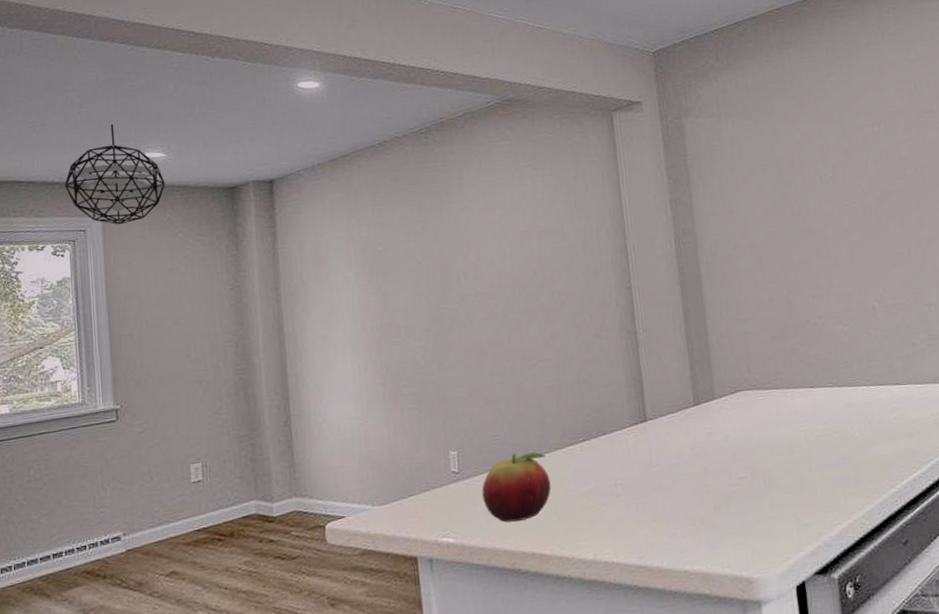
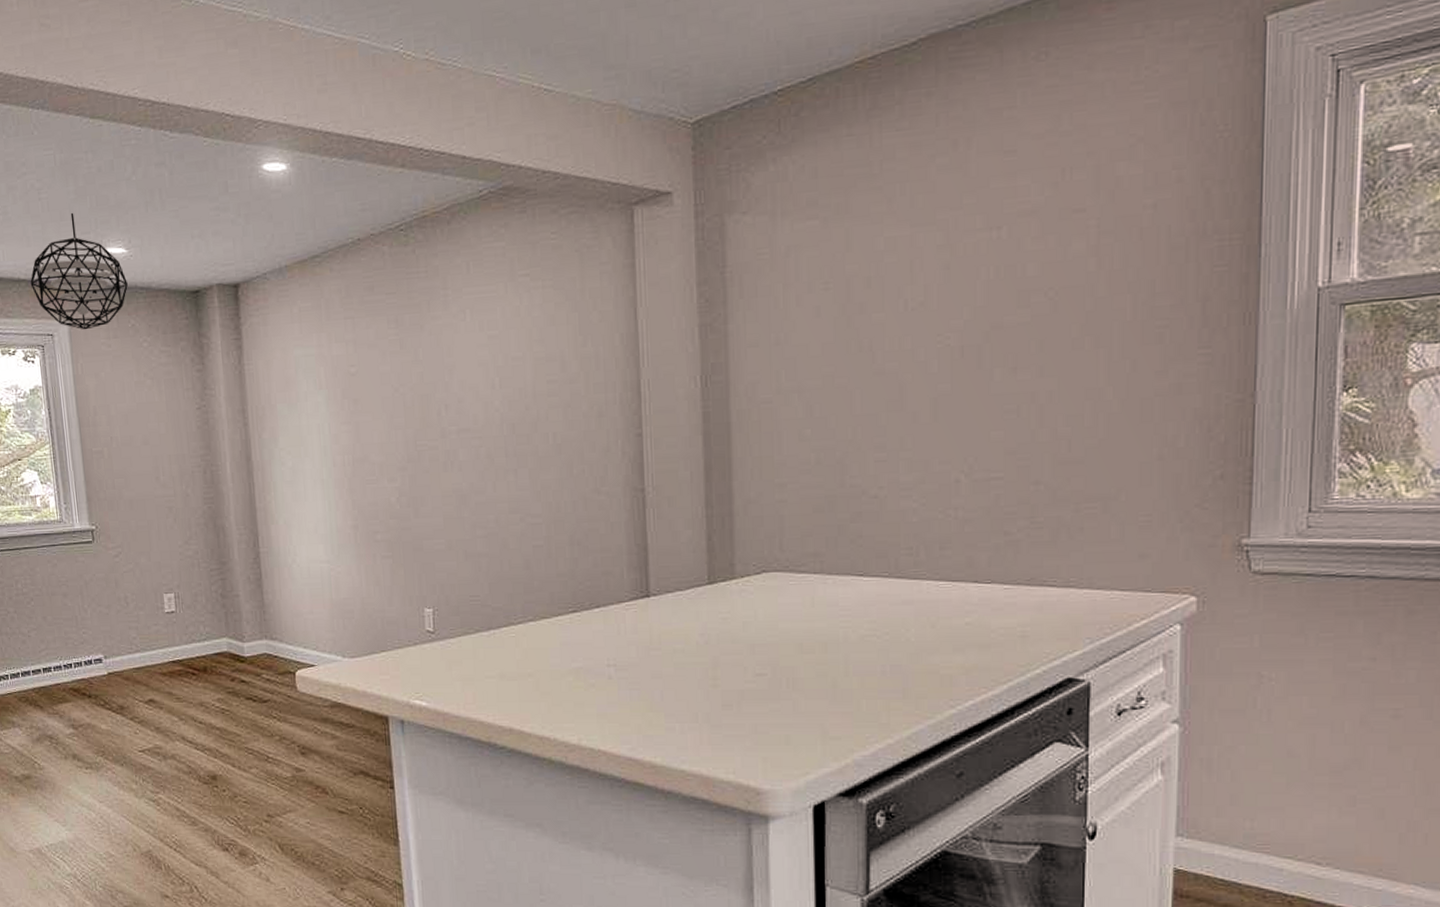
fruit: present [482,452,551,523] -> none [458,618,534,692]

